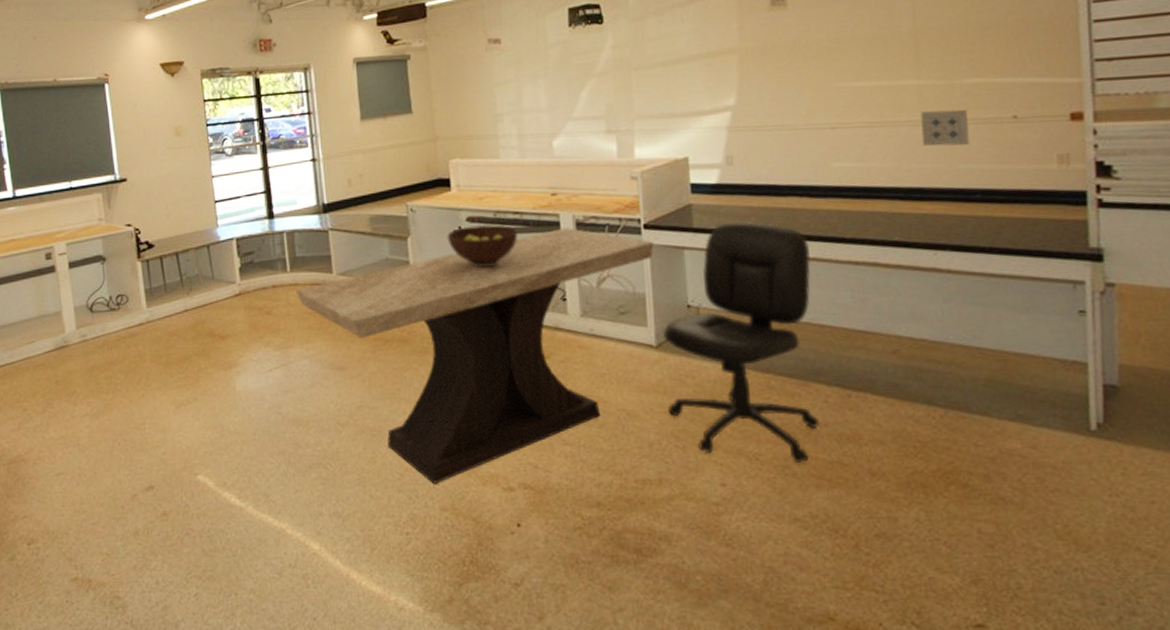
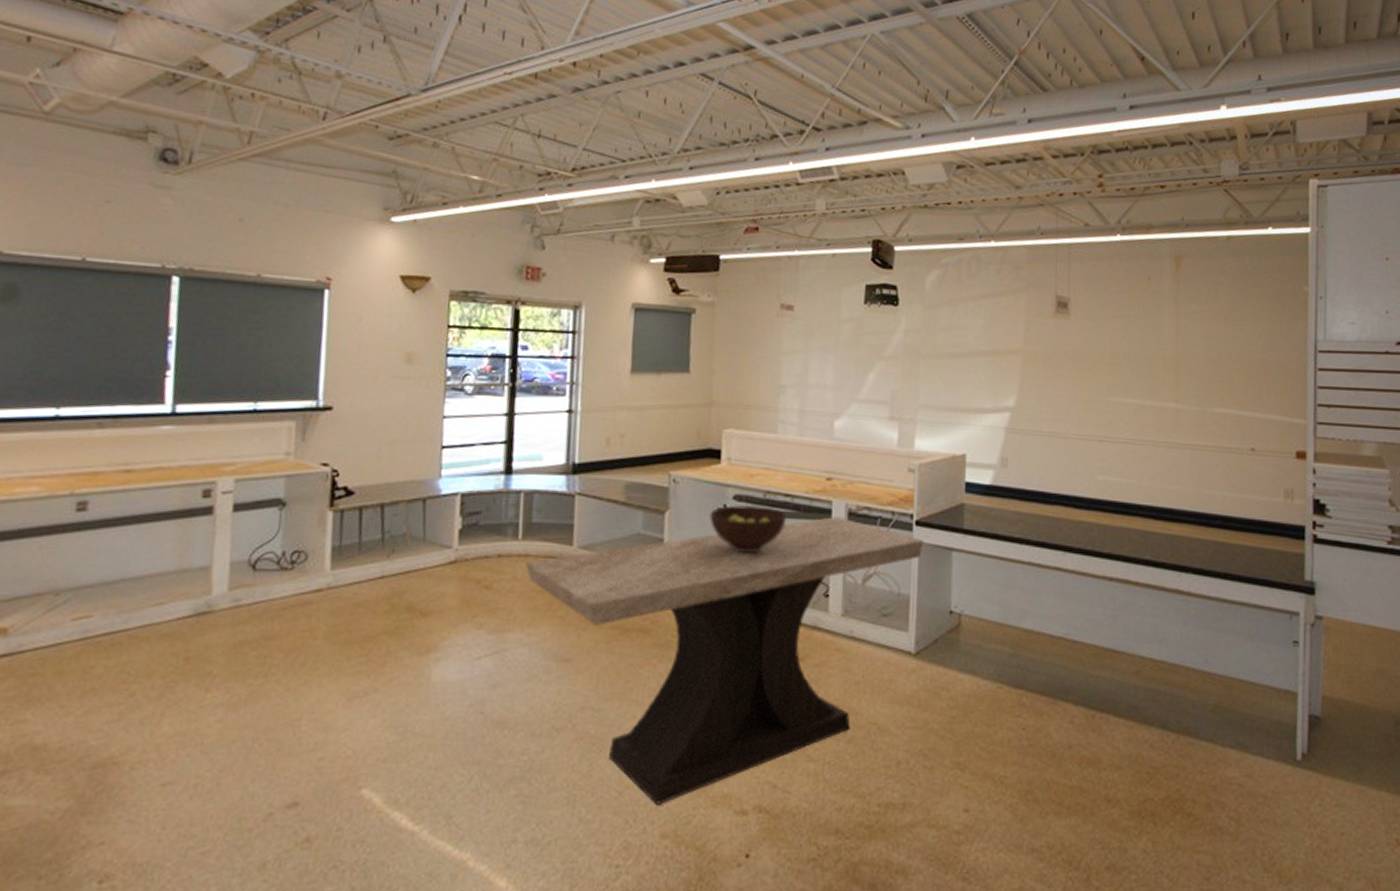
chair: present [663,221,819,462] -> none [920,526,1071,787]
wall art: present [920,109,970,147] -> none [1175,435,1215,472]

